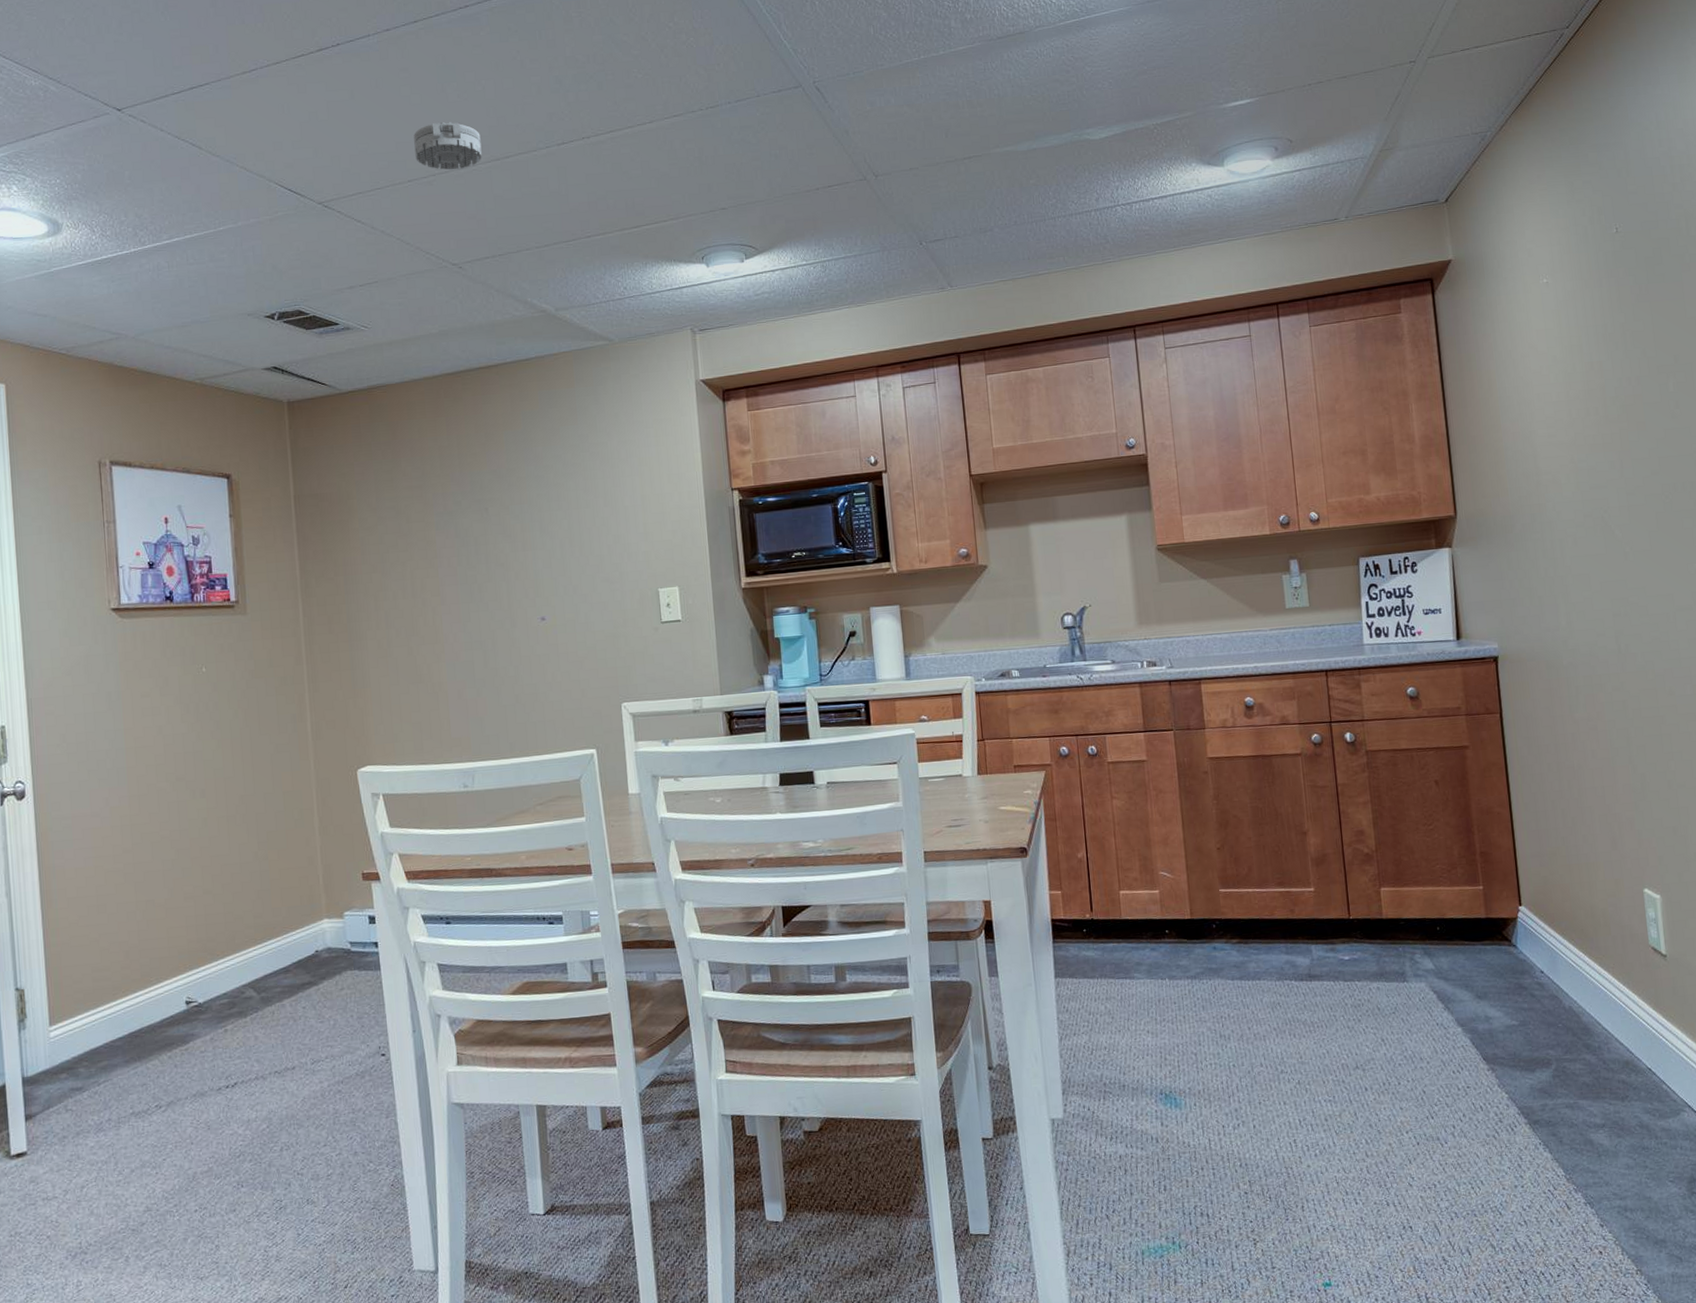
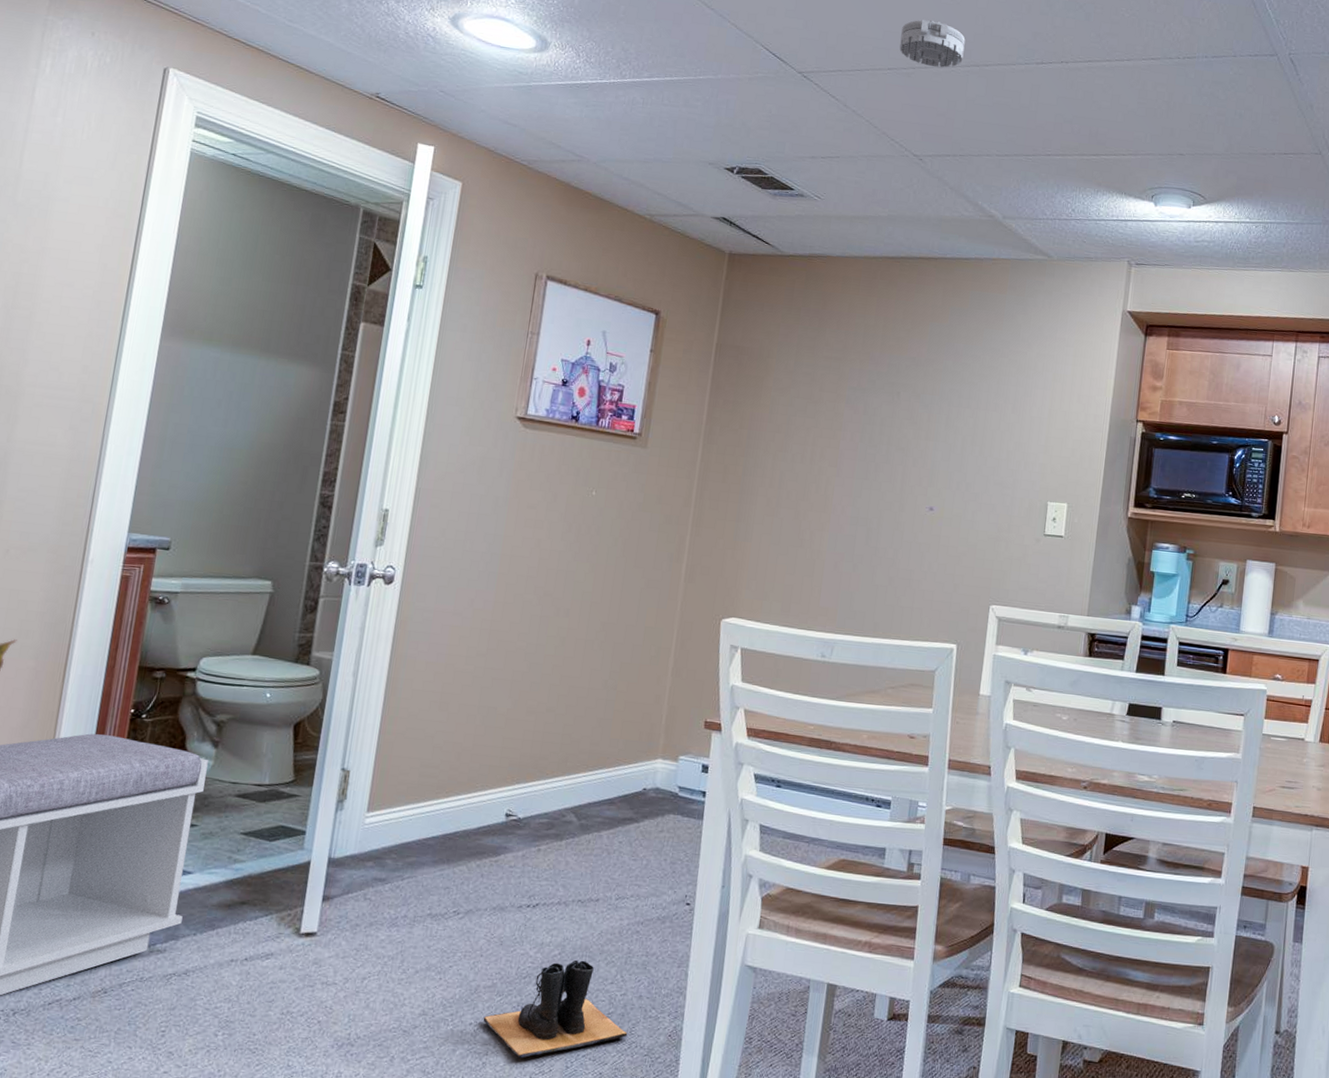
boots: none [206,1128,351,1235] -> present [483,960,628,1059]

